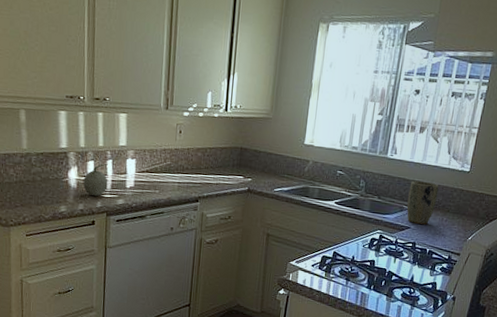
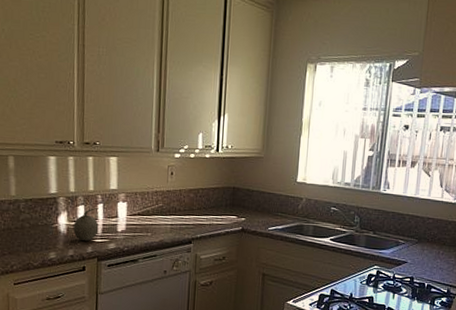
plant pot: present [406,180,439,225] -> none [402,214,433,258]

